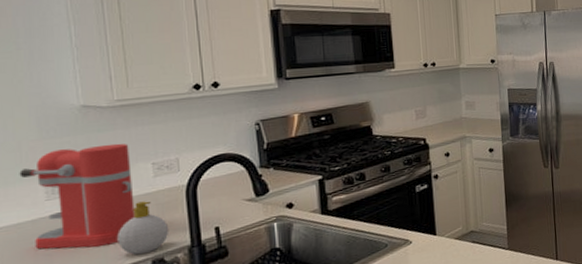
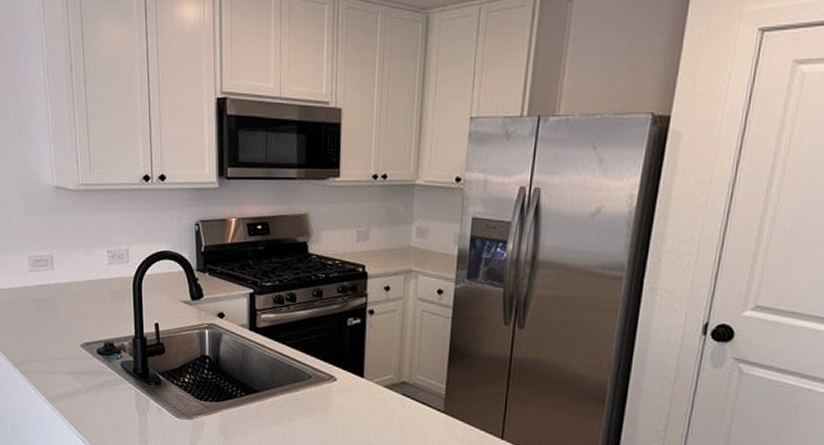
coffee maker: present [19,143,135,250] -> none [11,226,93,322]
soap bottle: present [117,201,169,255] -> none [79,286,119,336]

